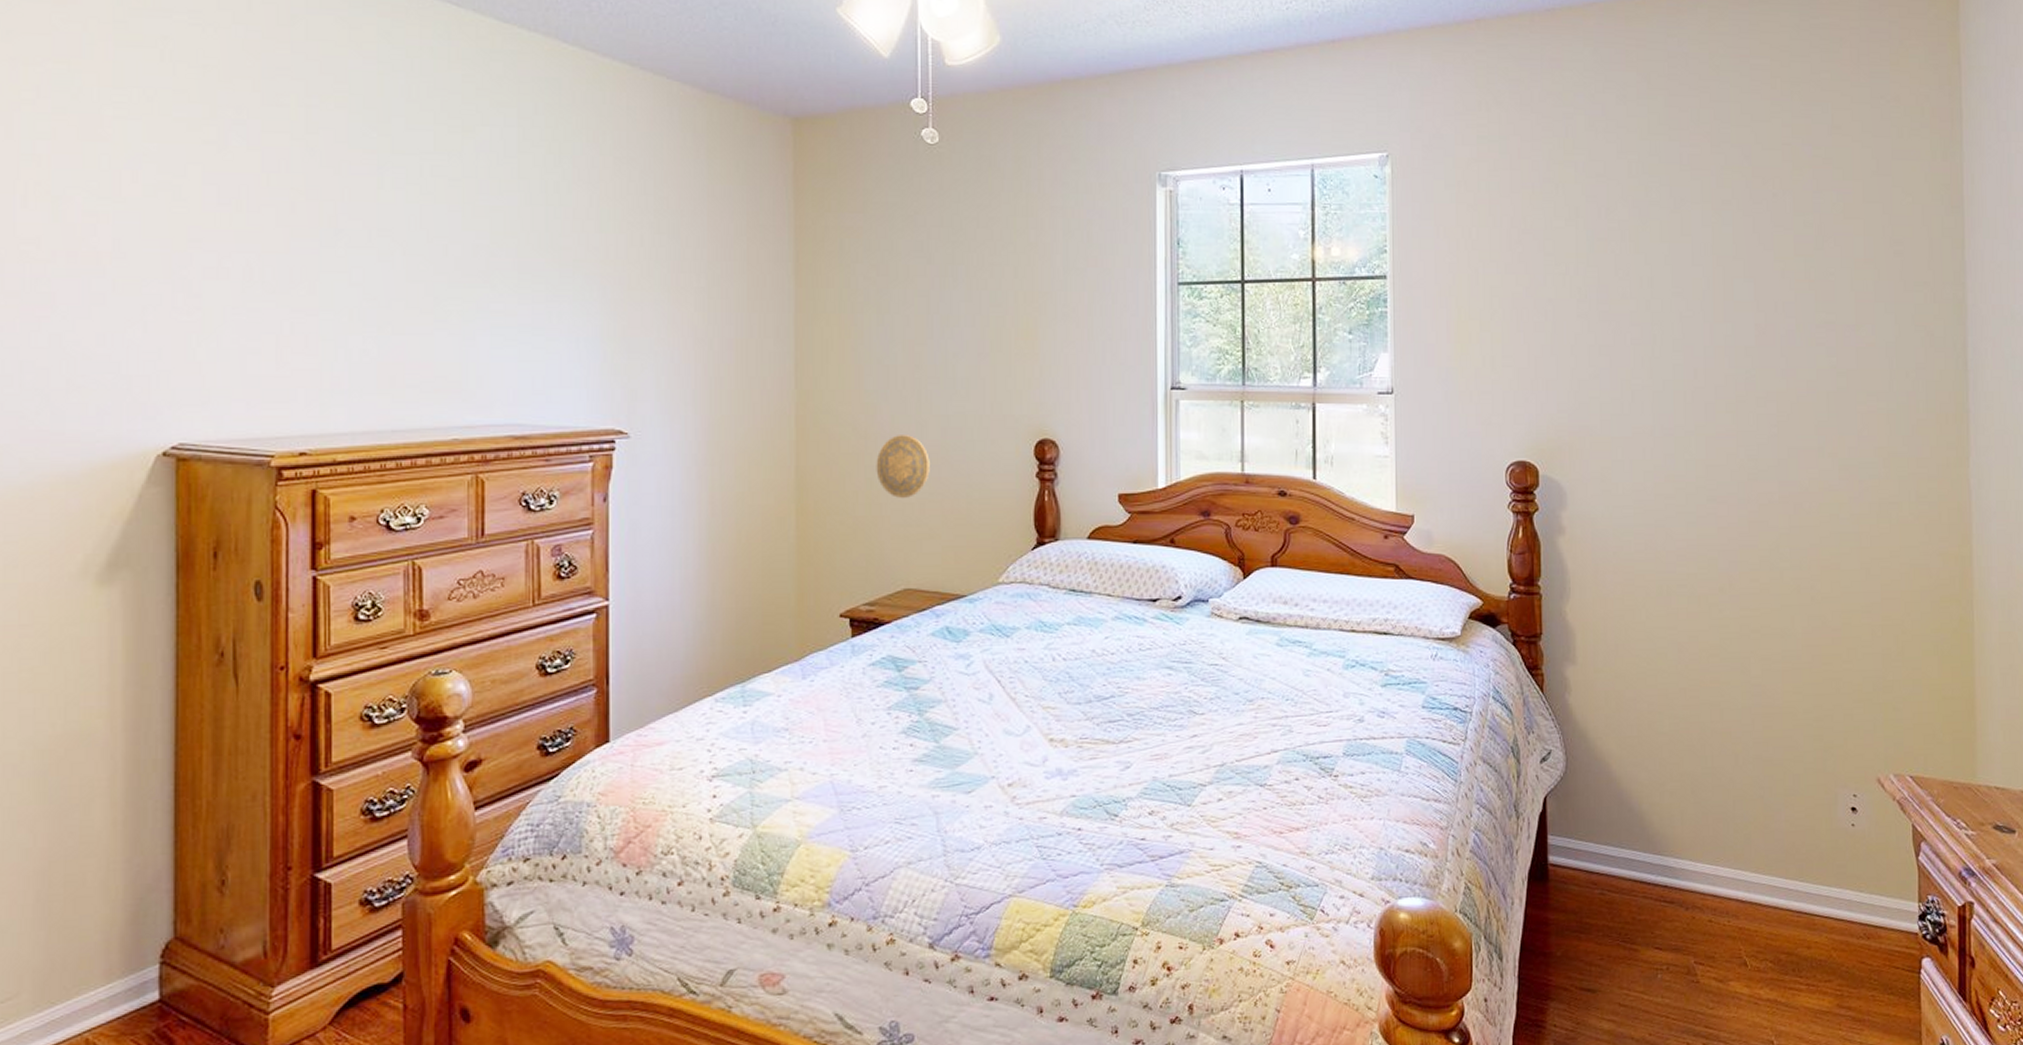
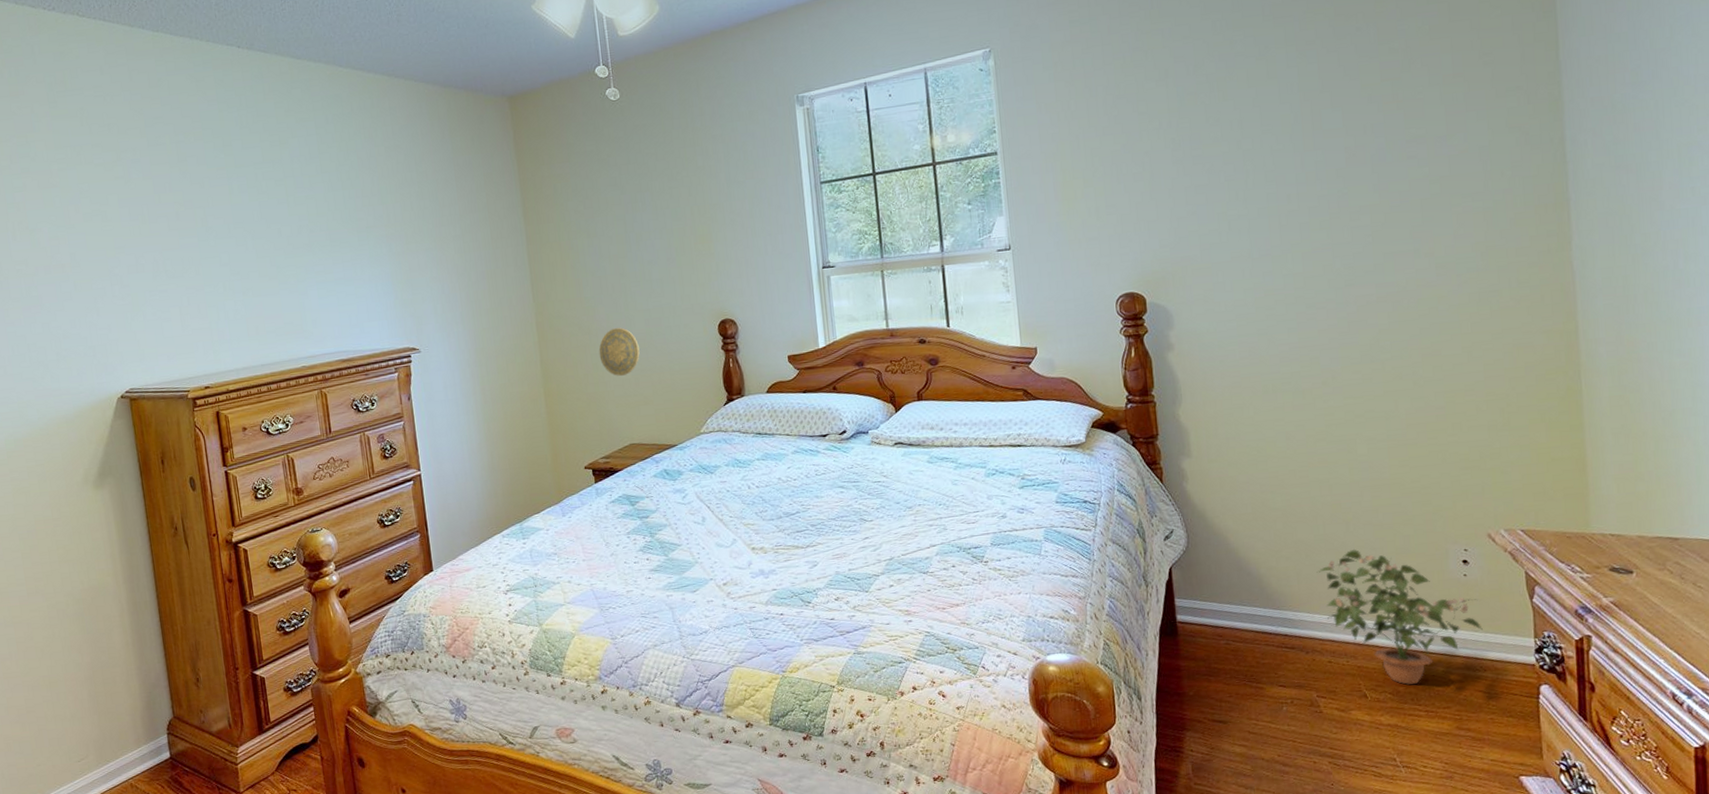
potted plant: none [1702,786,1868,952] -> present [1316,549,1483,685]

